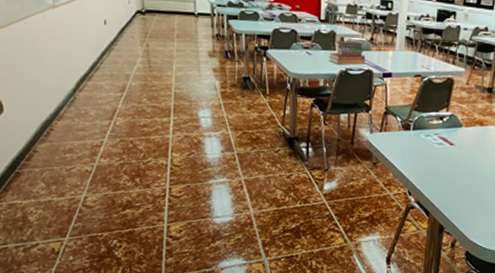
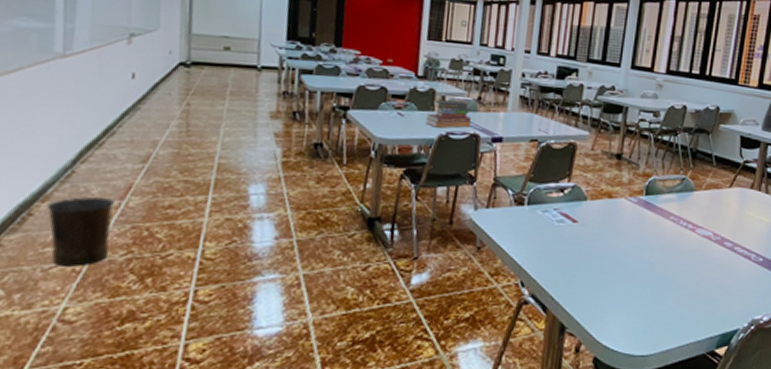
waste bin: none [61,117,108,168] -> present [46,197,114,267]

